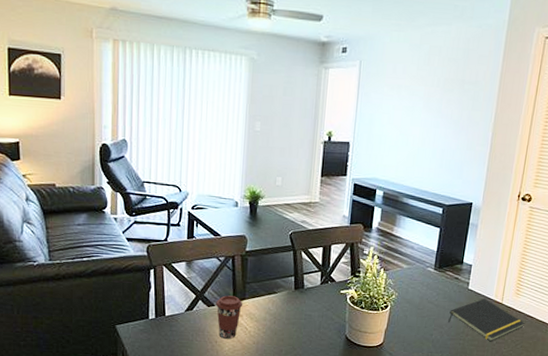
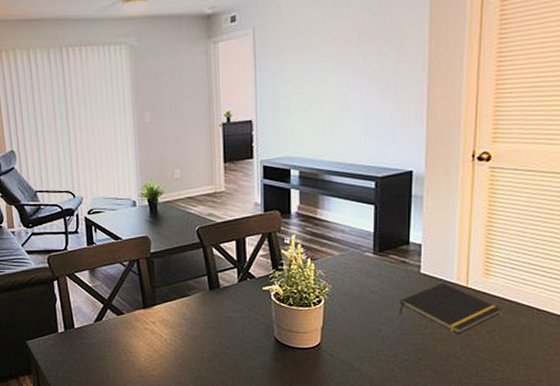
coffee cup: present [216,295,243,339] -> none [125,302,155,348]

